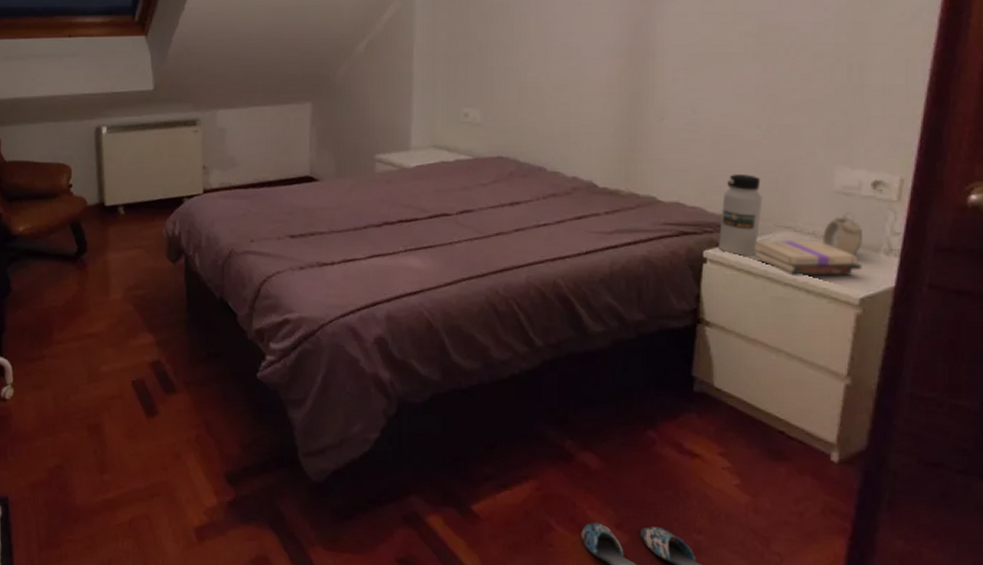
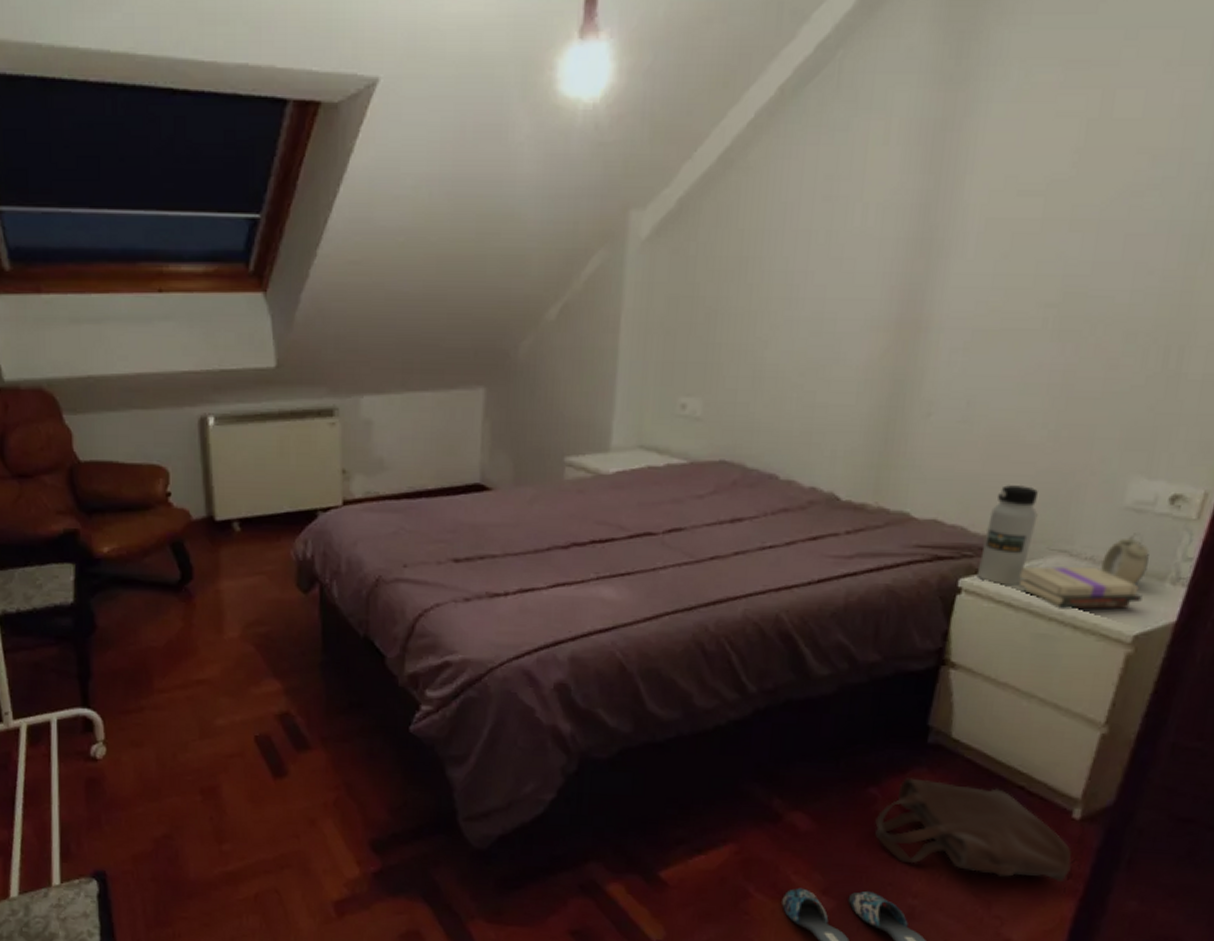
tote bag: none [656,422,837,521] -> present [875,778,1072,882]

